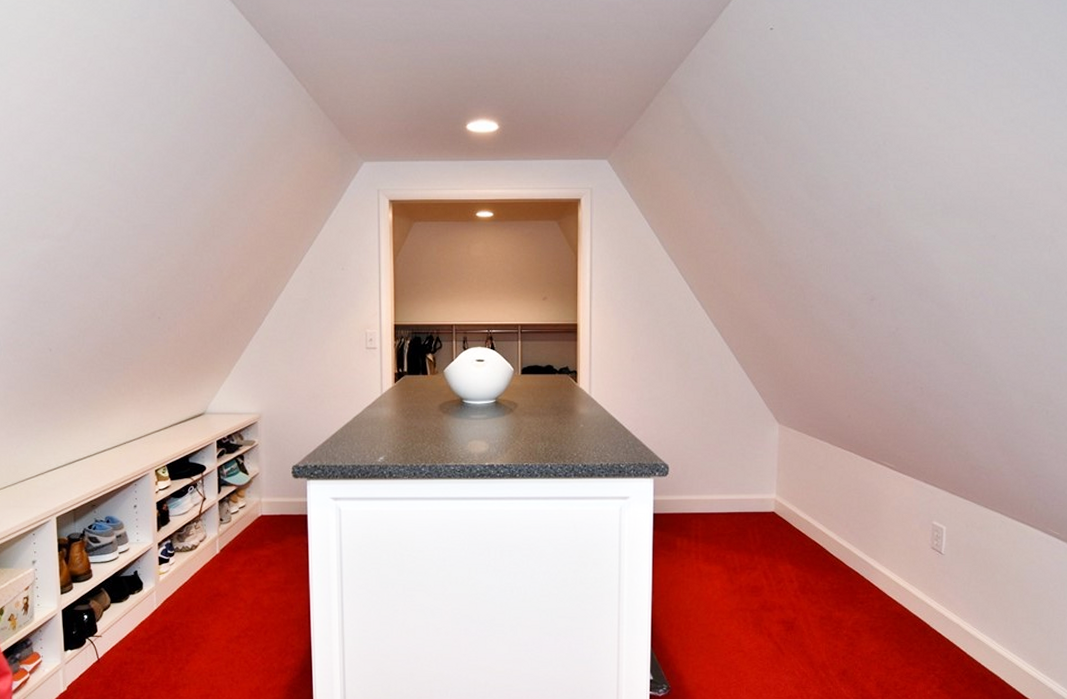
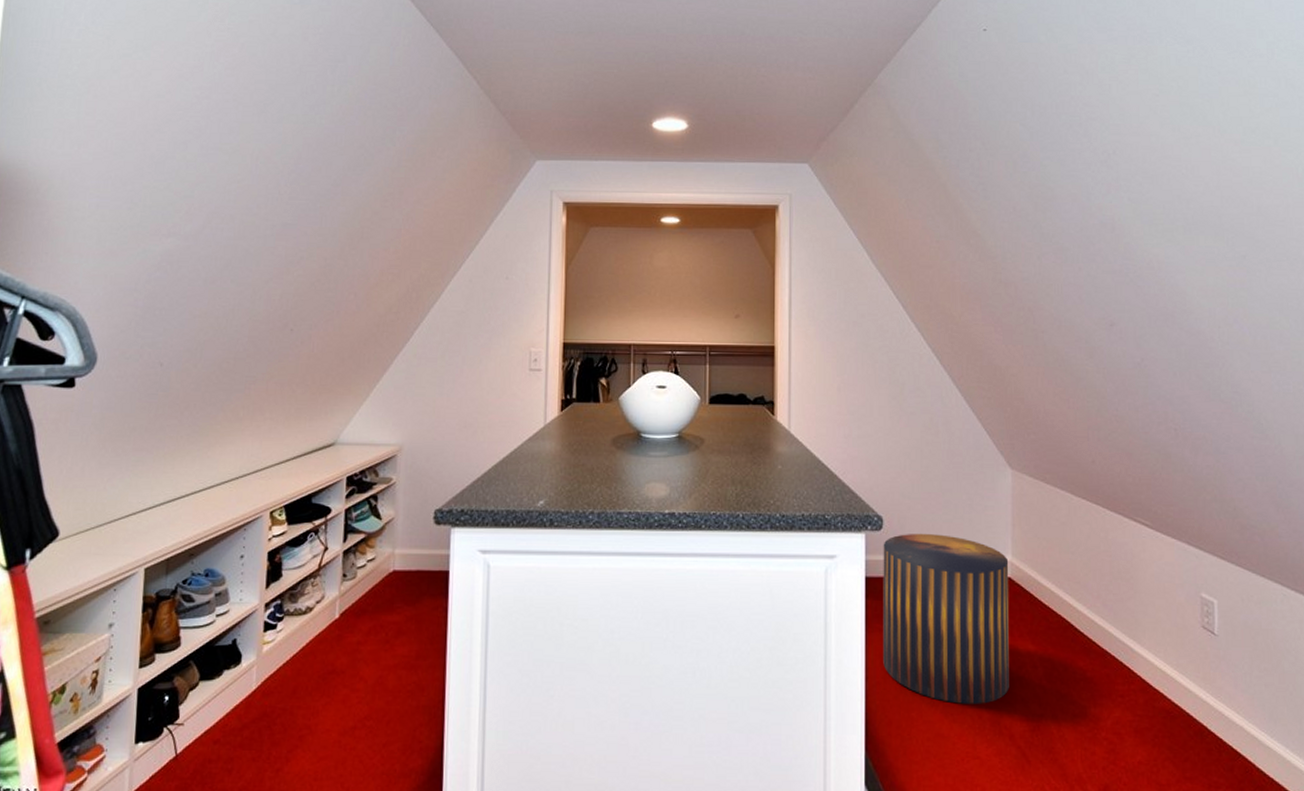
stool: none [667,477,773,611] -> present [883,533,1010,704]

